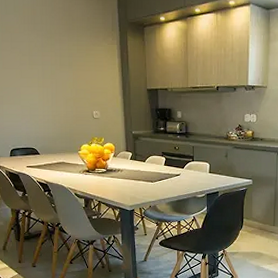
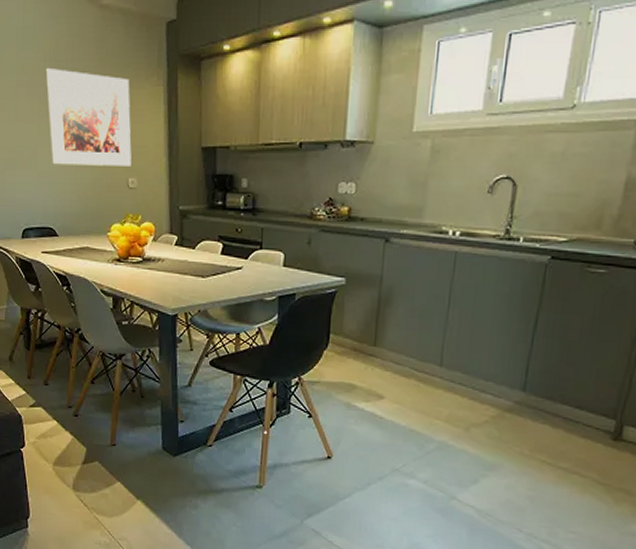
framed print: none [24,29,95,103] -> present [45,68,132,166]

